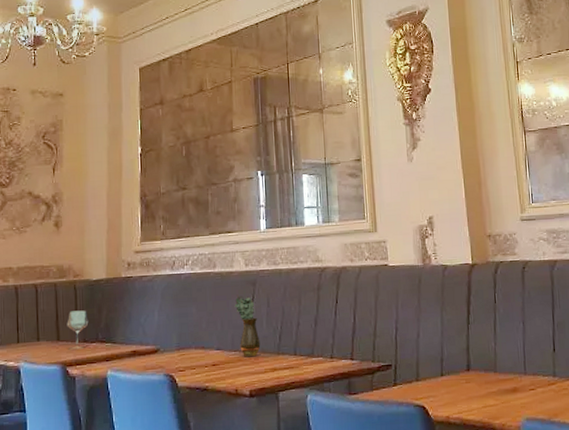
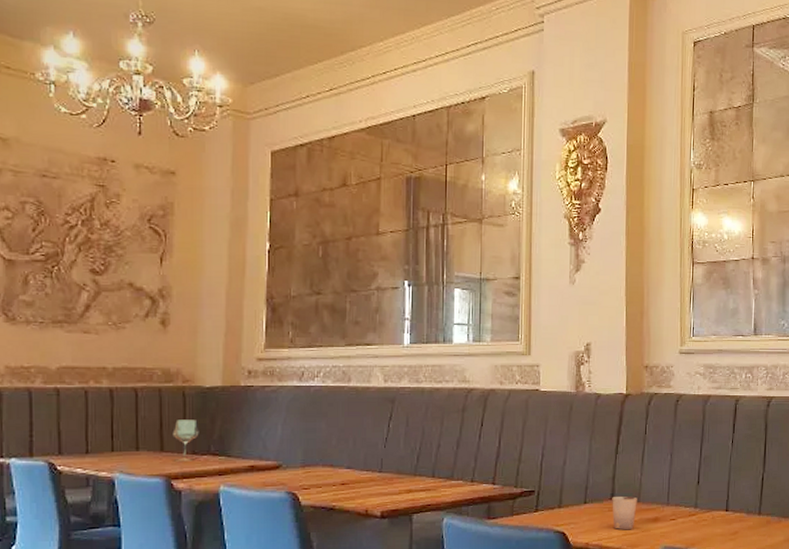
vase: present [234,294,261,358] -> none [369,412,396,478]
cup: none [468,367,494,402] -> present [612,496,637,529]

